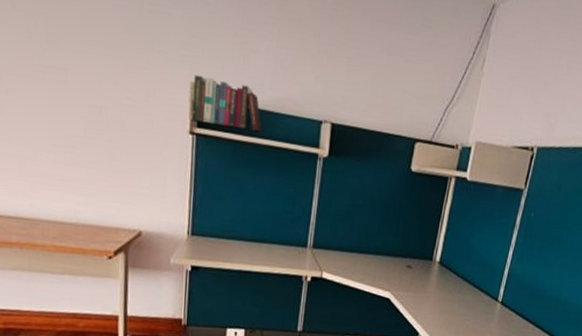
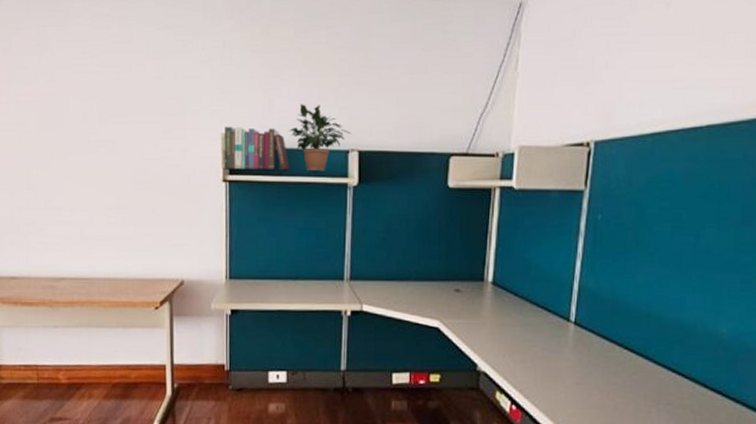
potted plant: none [263,65,326,140] -> present [289,104,351,173]

